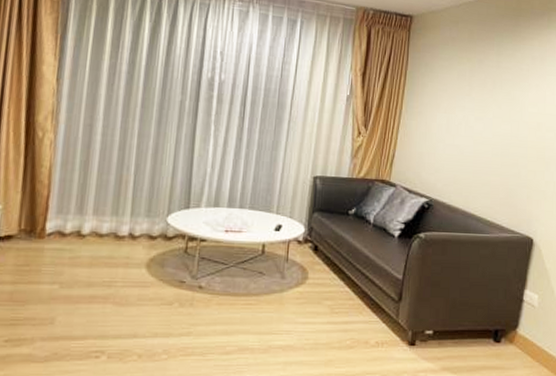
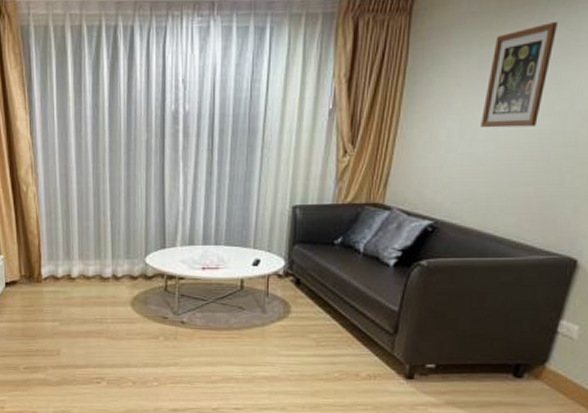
wall art: none [461,54,509,129] -> present [481,22,557,128]

